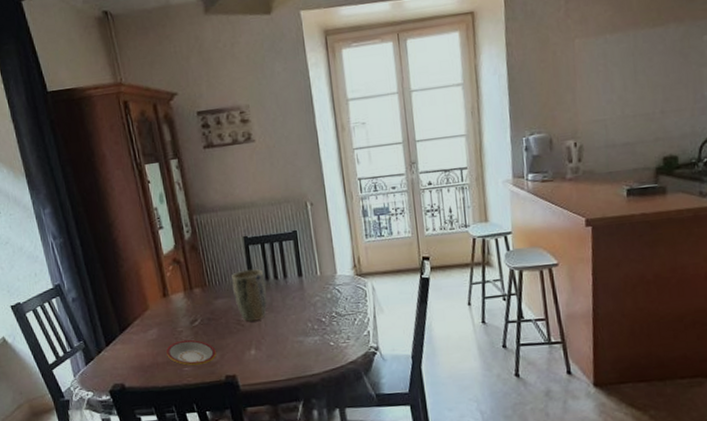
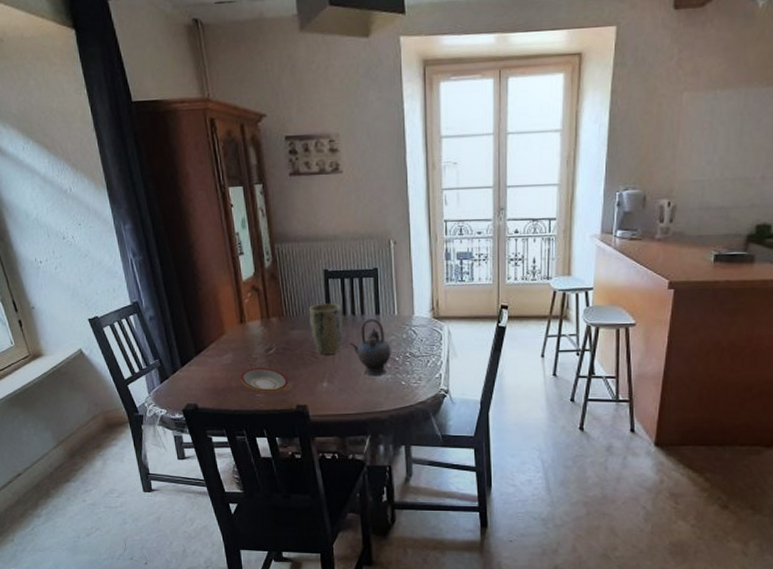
teapot: none [274,281,317,340] -> present [349,318,391,377]

